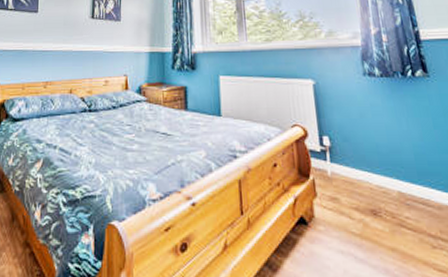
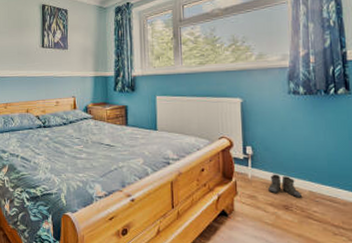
boots: none [351,170,392,200] -> present [268,174,303,198]

